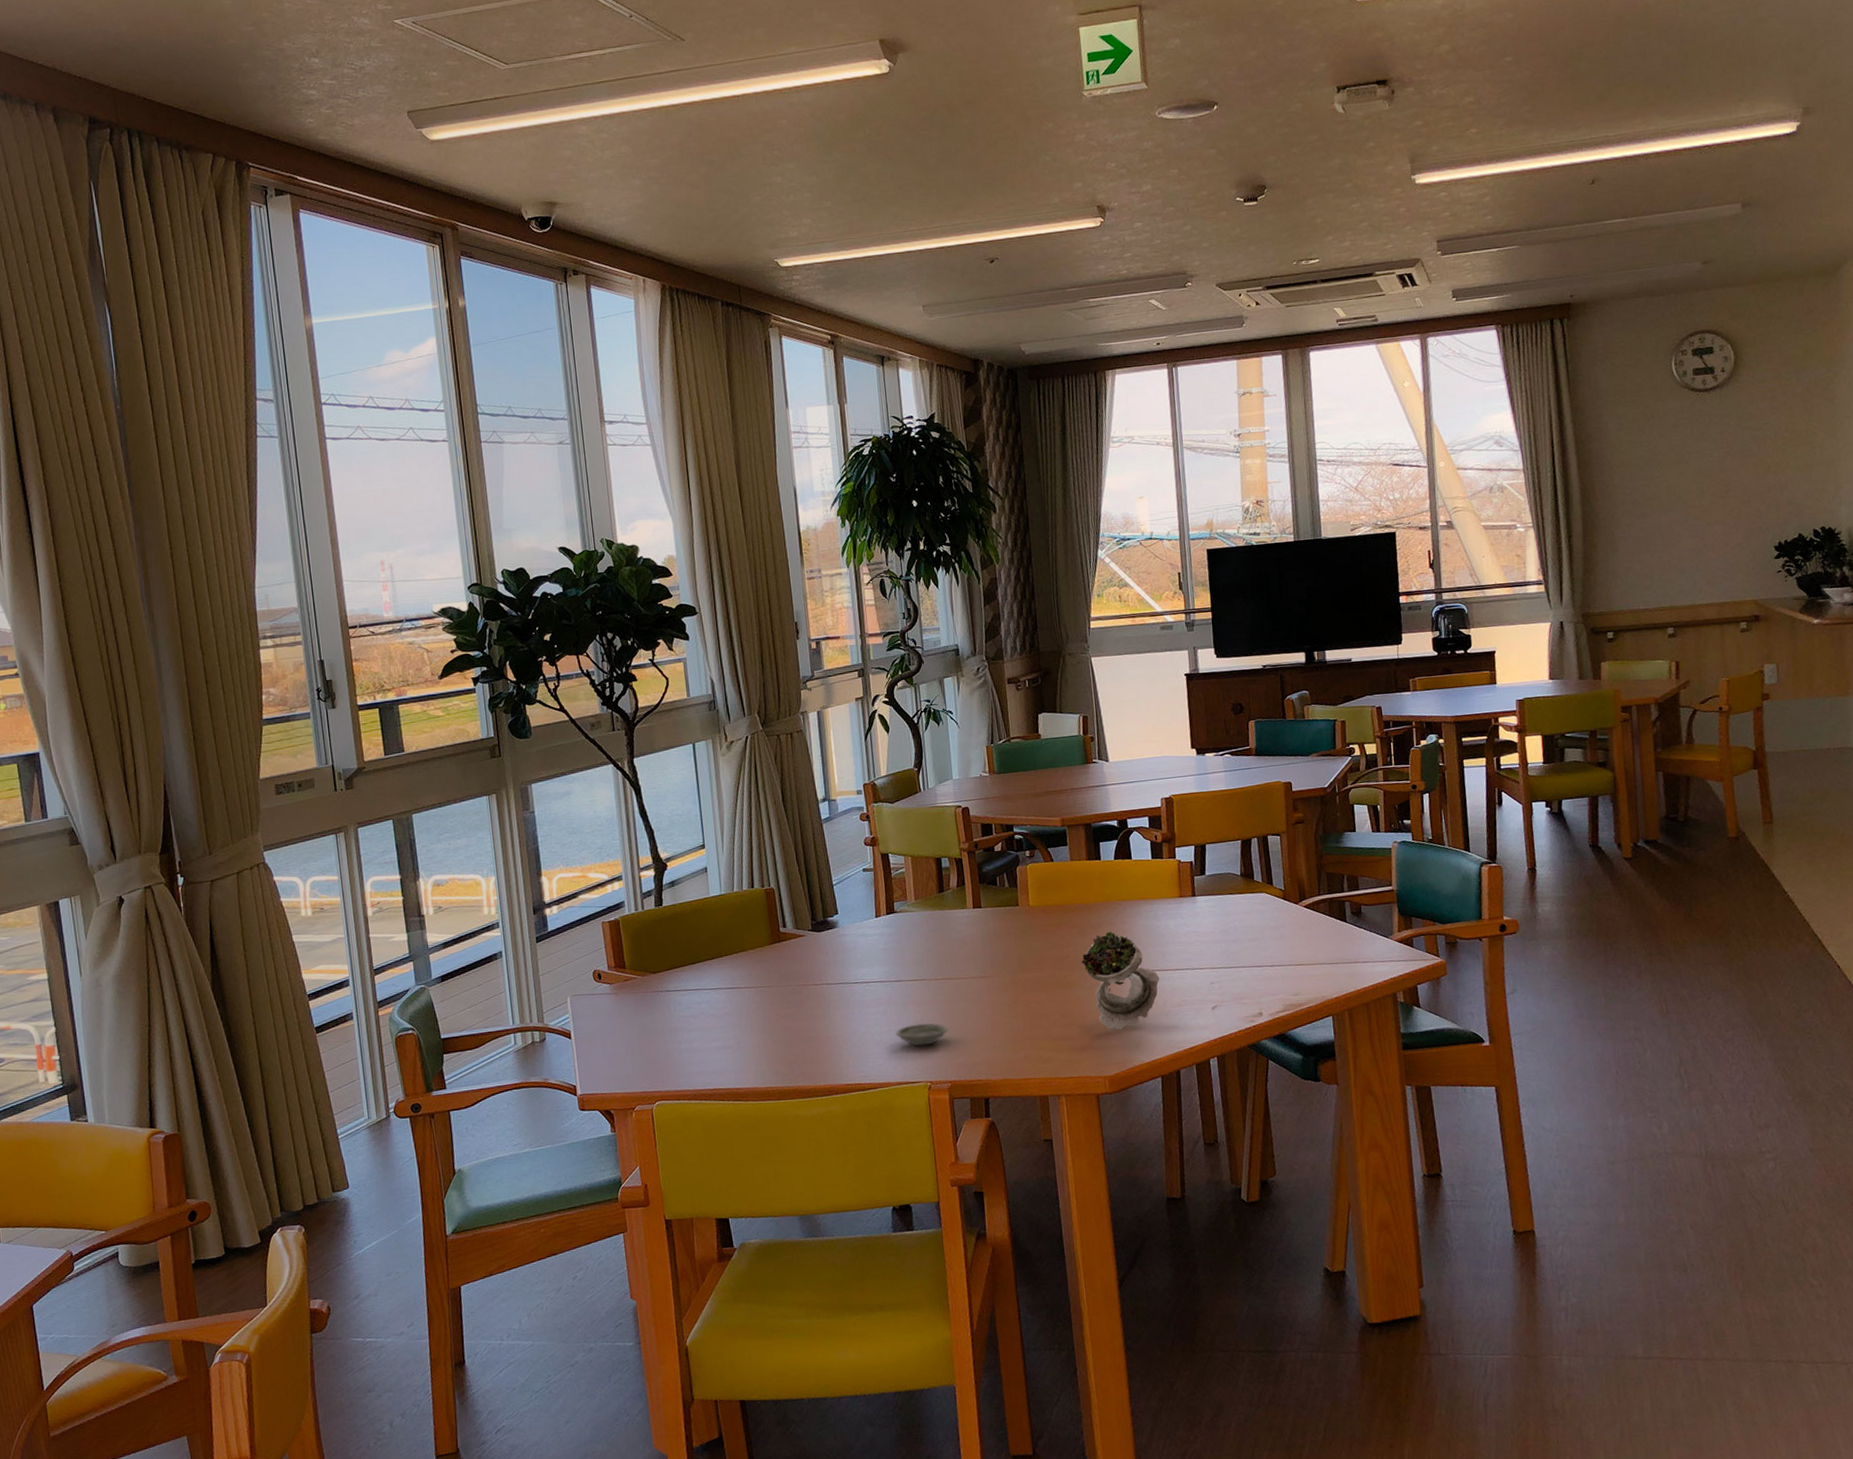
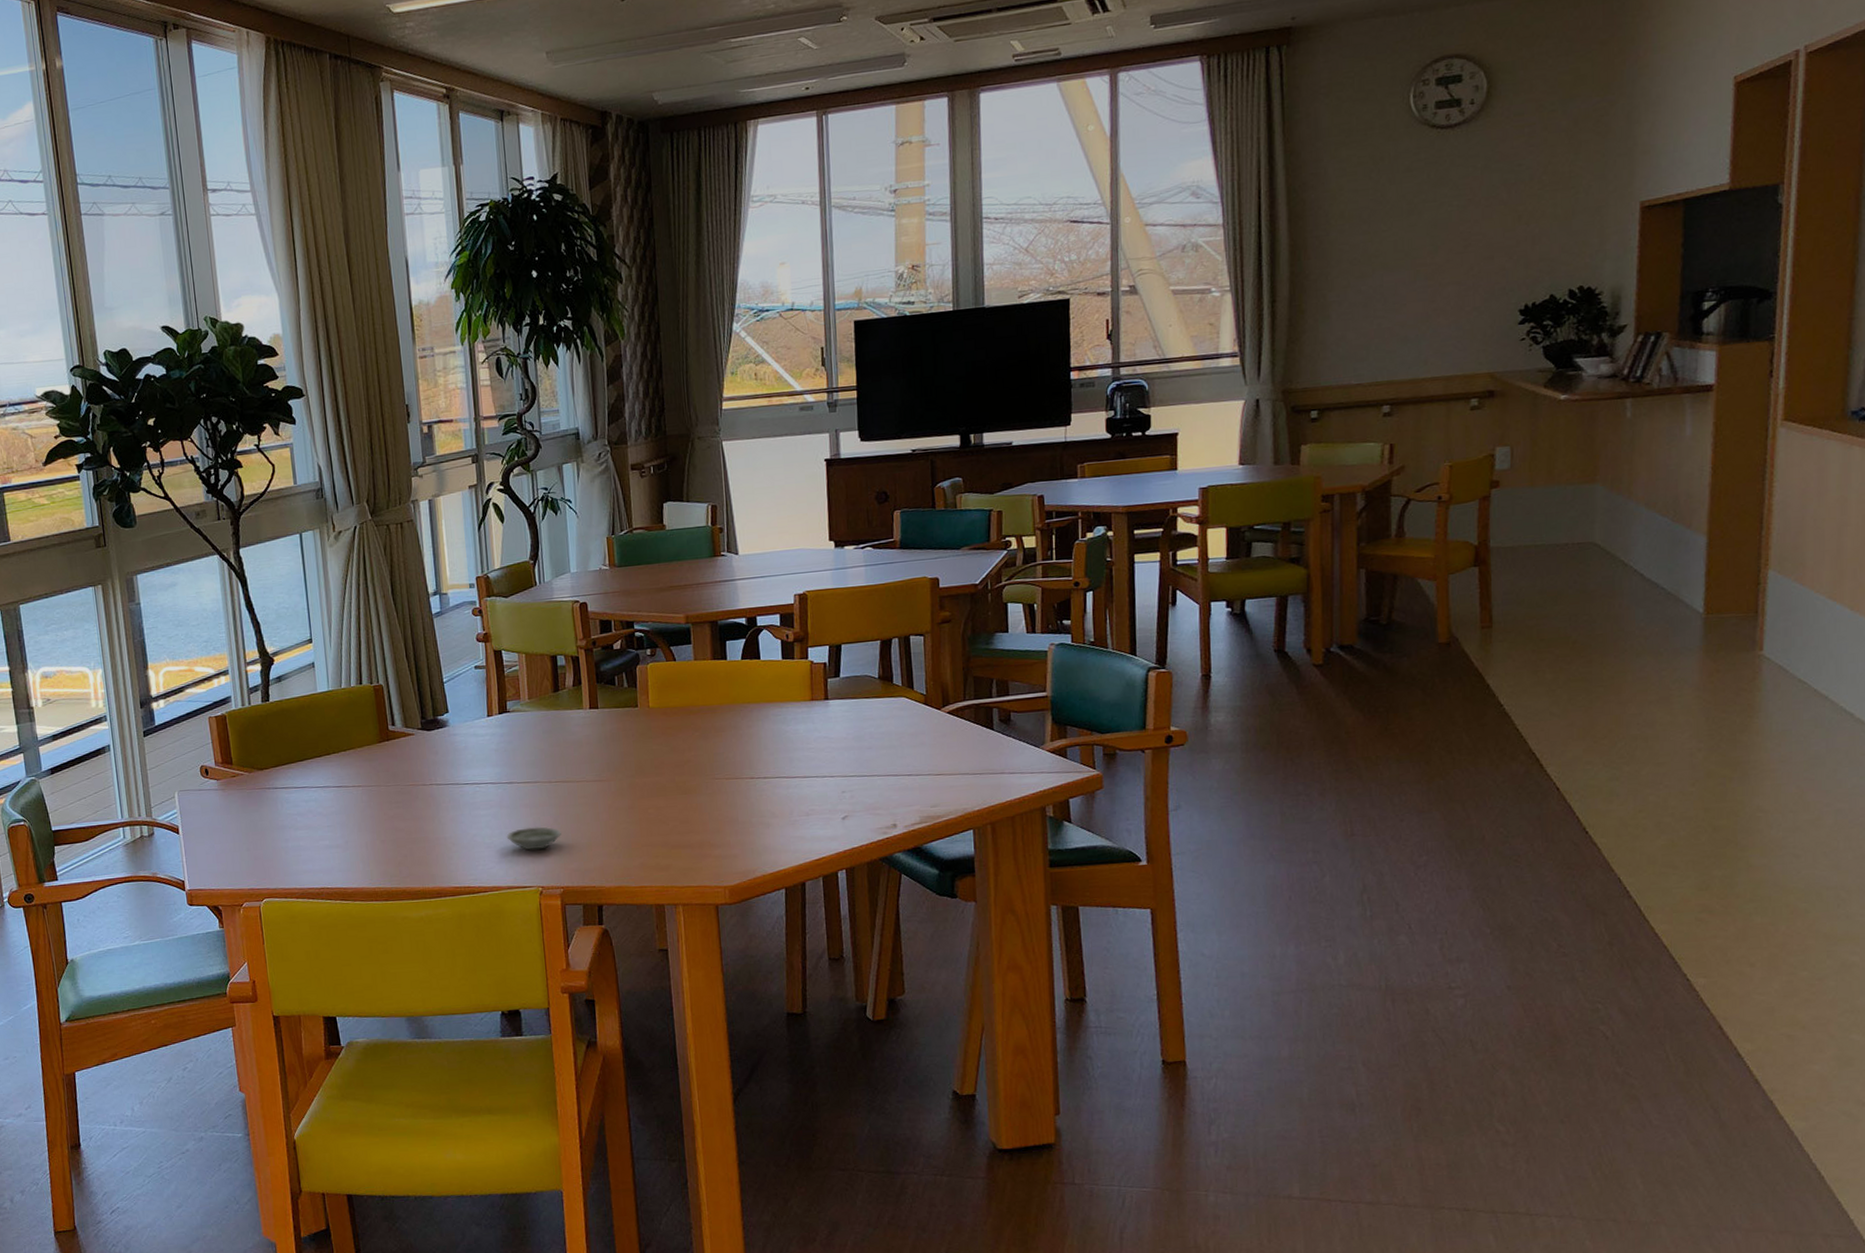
succulent plant: present [1080,931,1160,1030] -> none [702,735,787,839]

